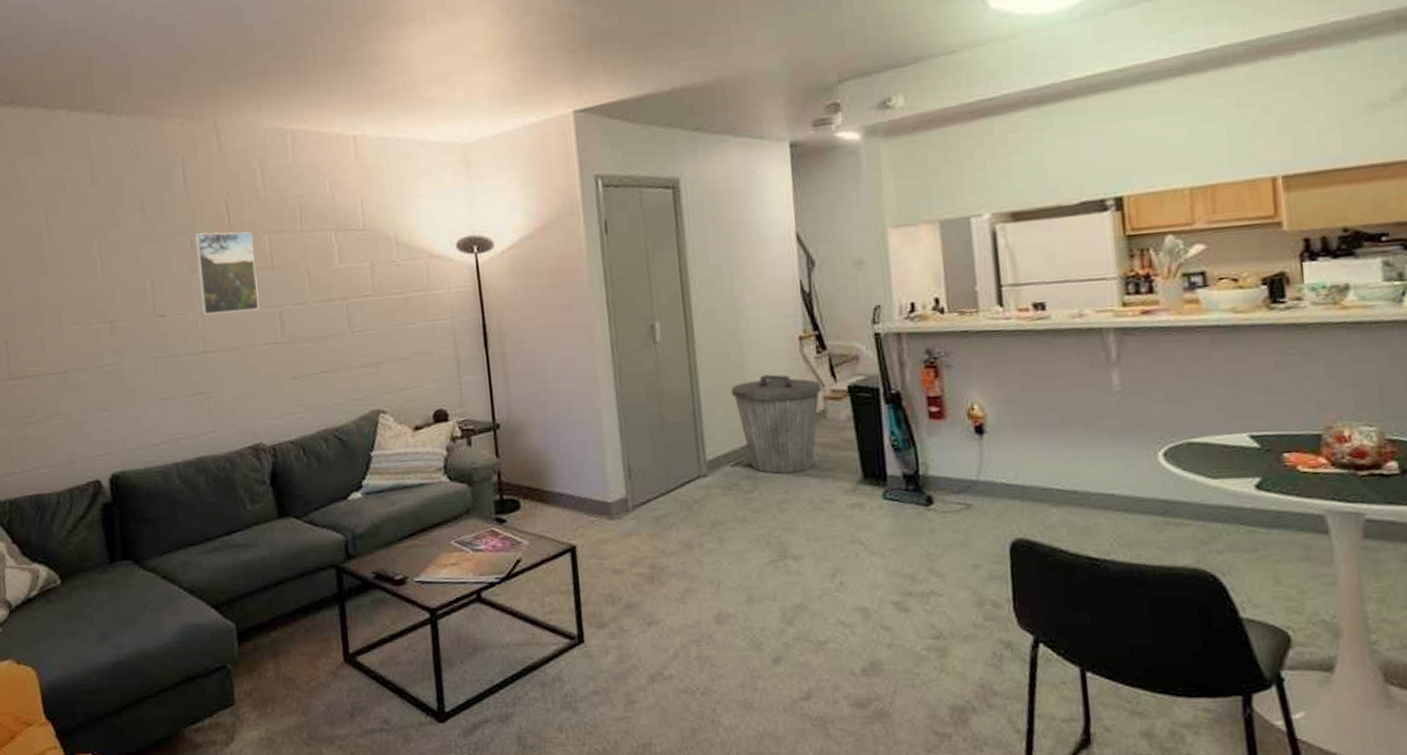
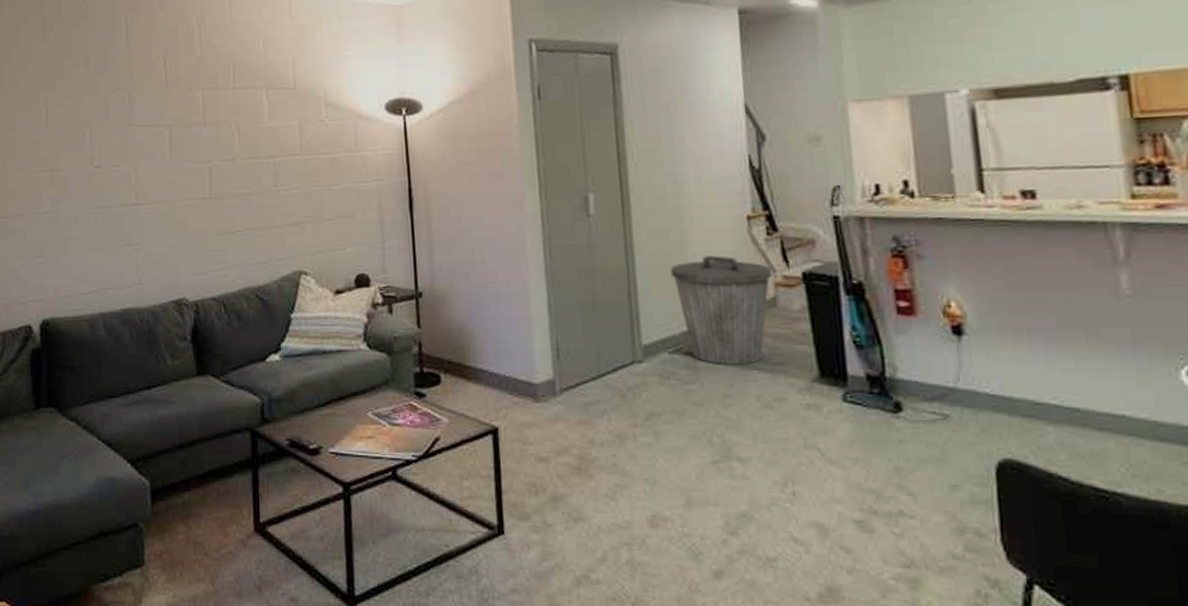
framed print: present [194,231,260,315] -> none [132,87,190,168]

